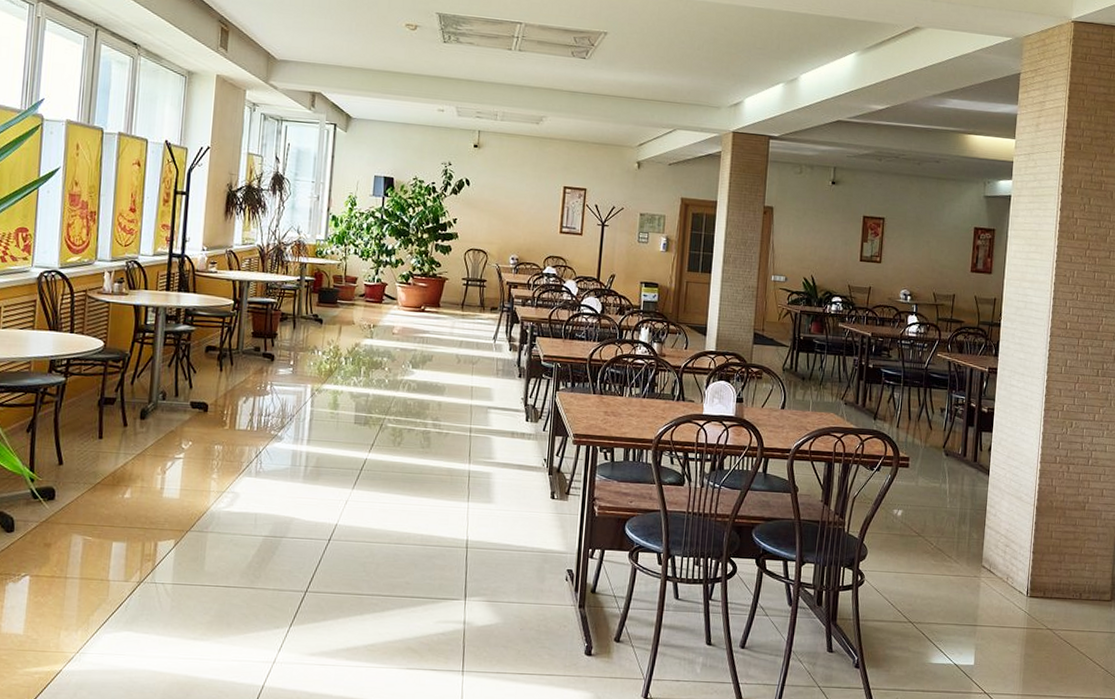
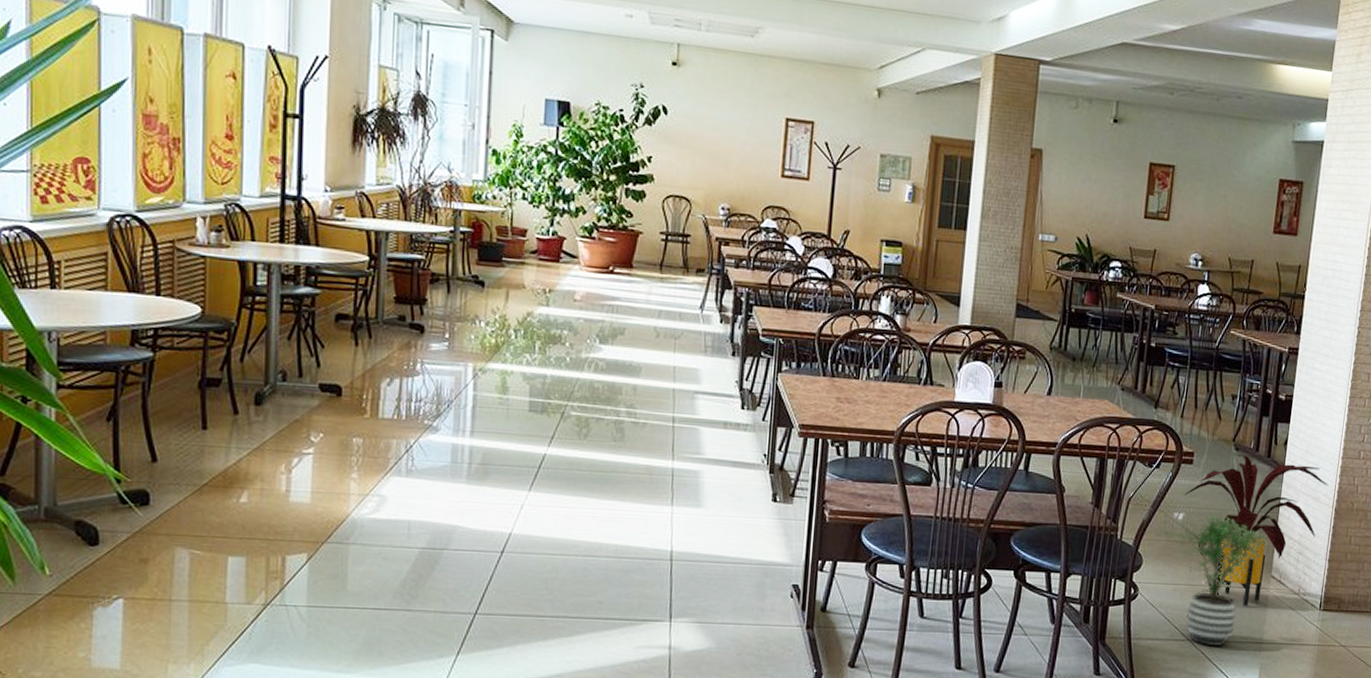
potted plant: none [895,511,976,628] -> present [1174,514,1266,646]
house plant: none [903,459,1030,592] -> present [1185,454,1329,606]

